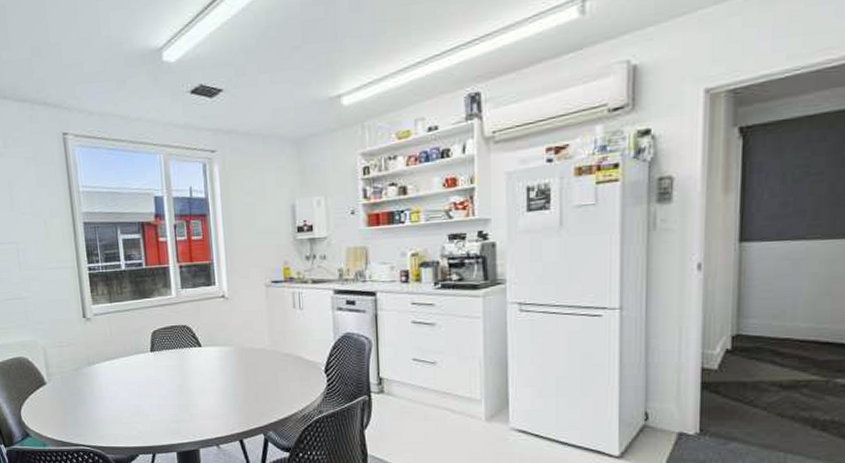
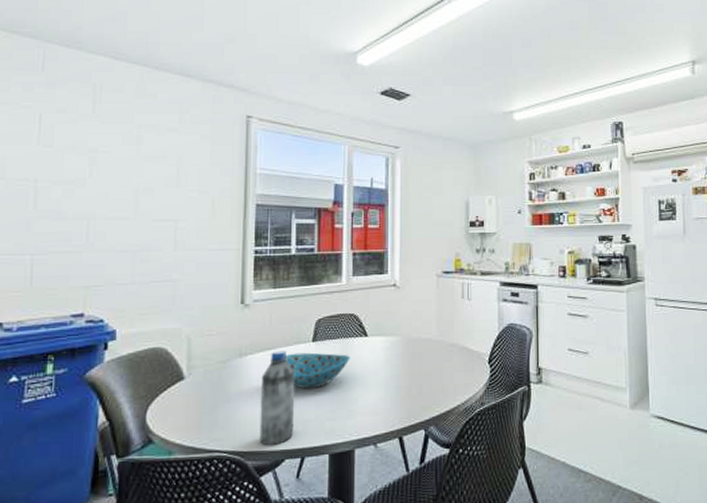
water bottle: none [109,360,144,443] -> present [259,350,295,446]
bowl: none [127,361,187,395] -> present [285,352,350,389]

